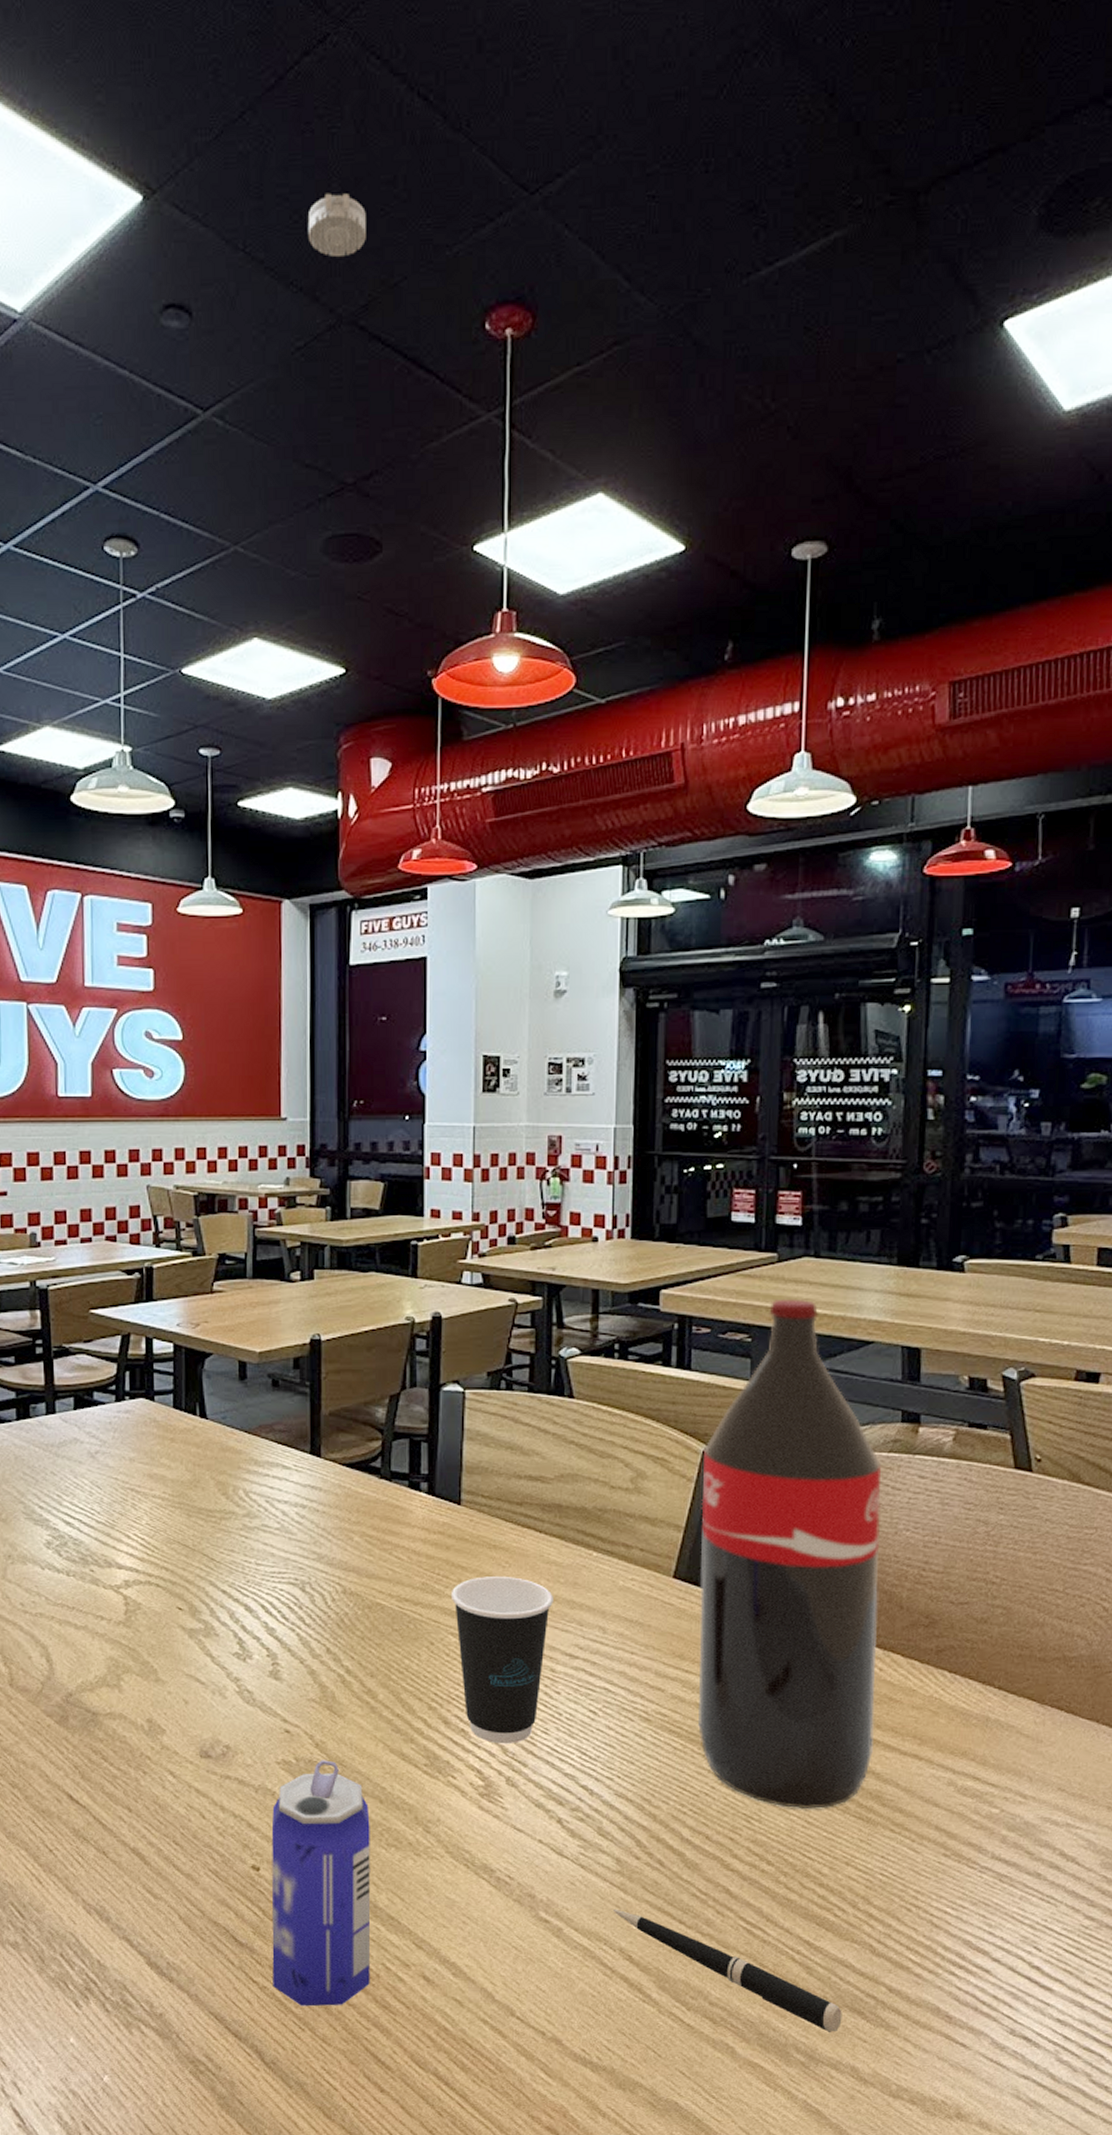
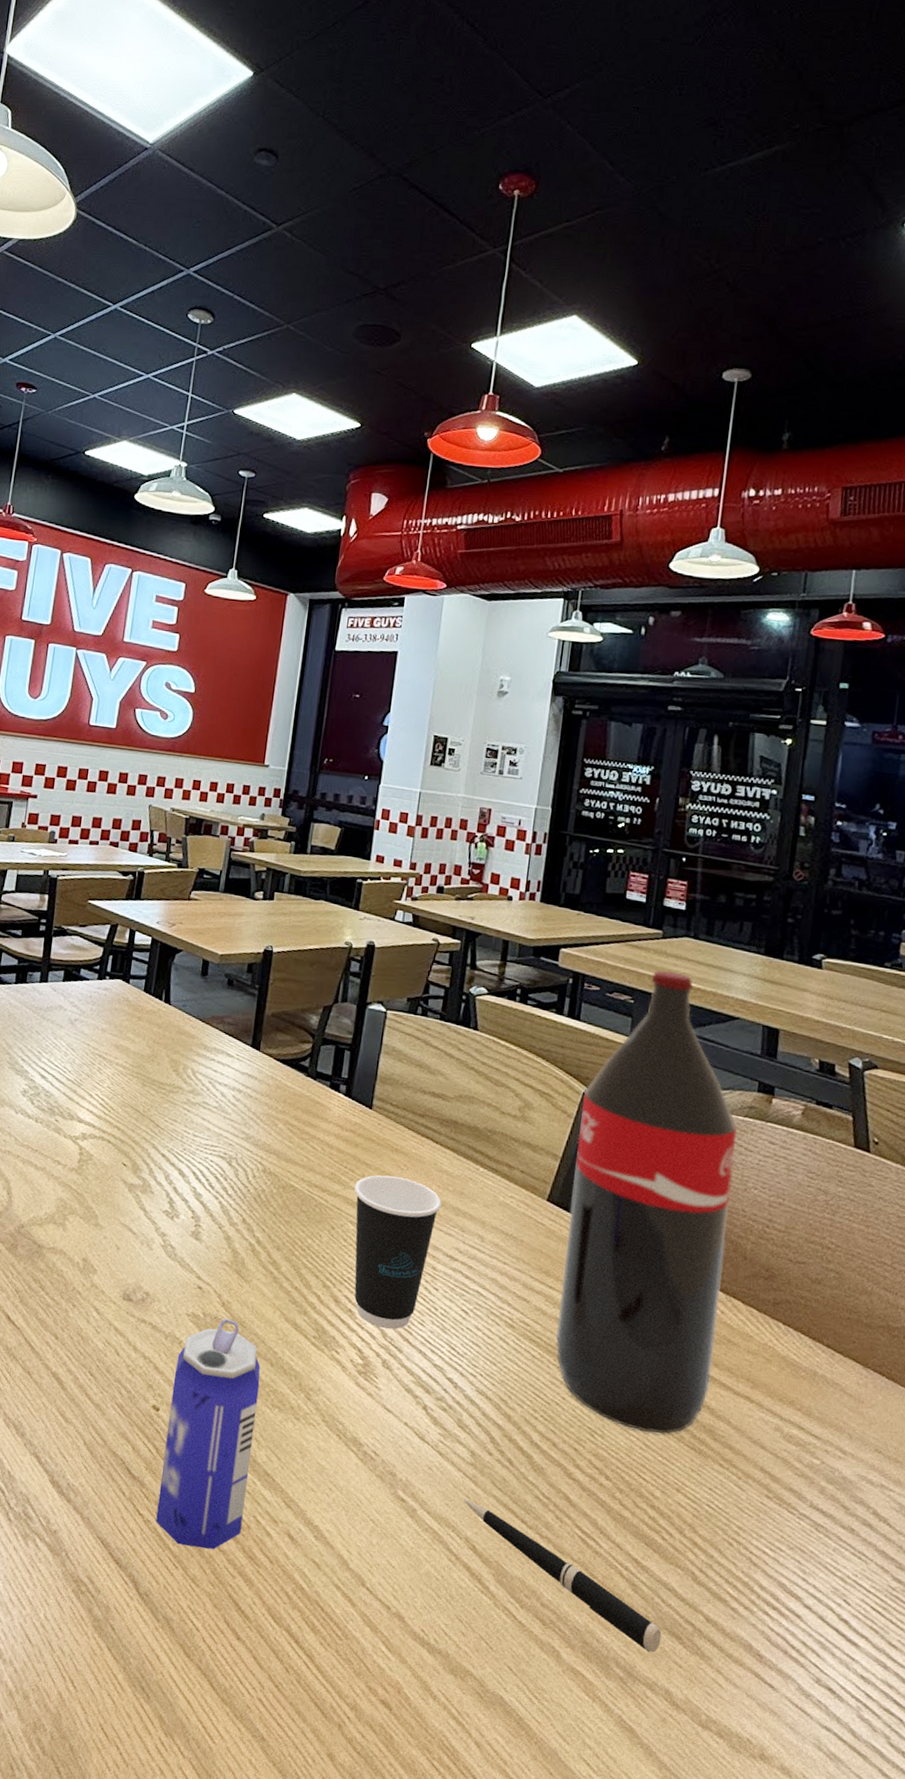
smoke detector: present [307,192,366,257] -> none [372,83,418,128]

